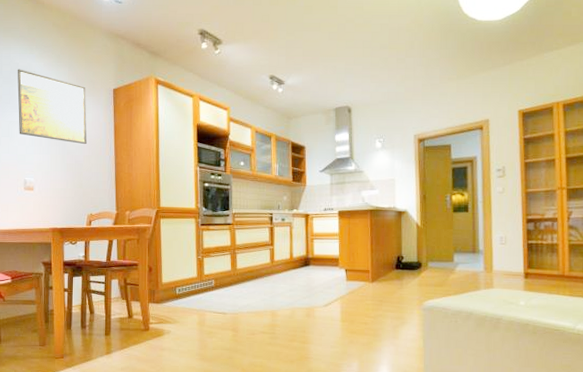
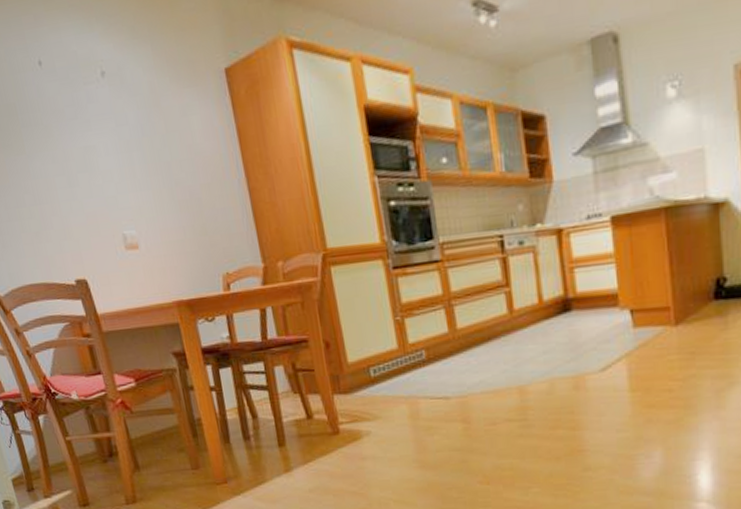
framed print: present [17,69,88,145] -> none [77,60,202,167]

